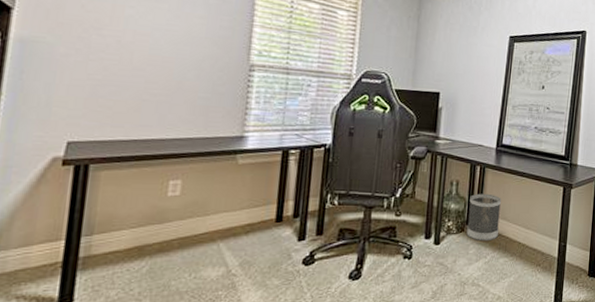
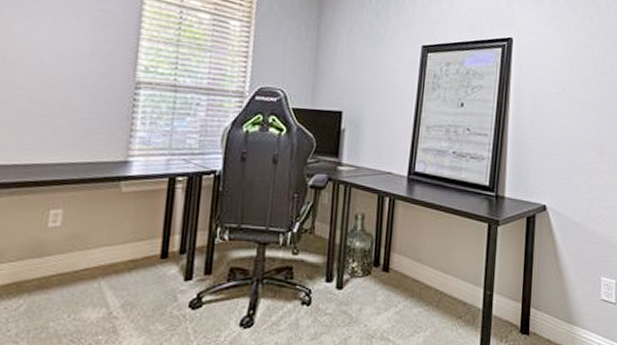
wastebasket: present [466,193,501,242] -> none [374,229,414,287]

